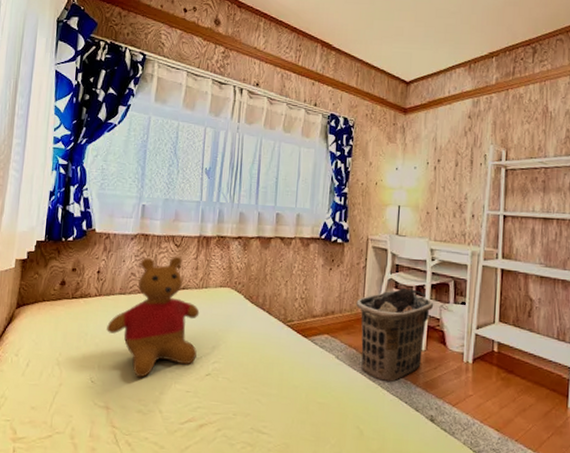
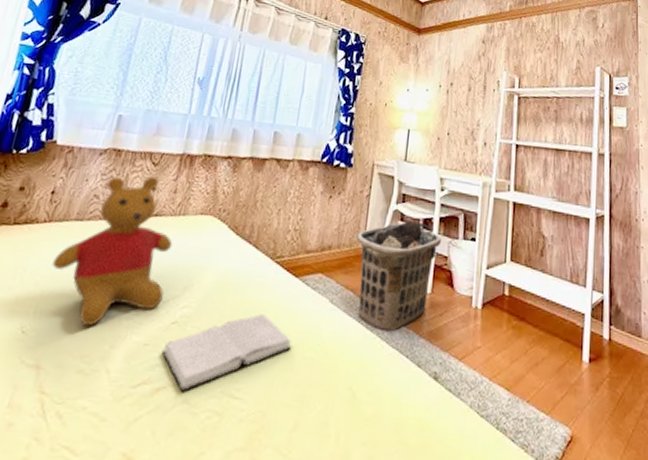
hardback book: none [201,368,306,428] -> present [162,314,292,392]

